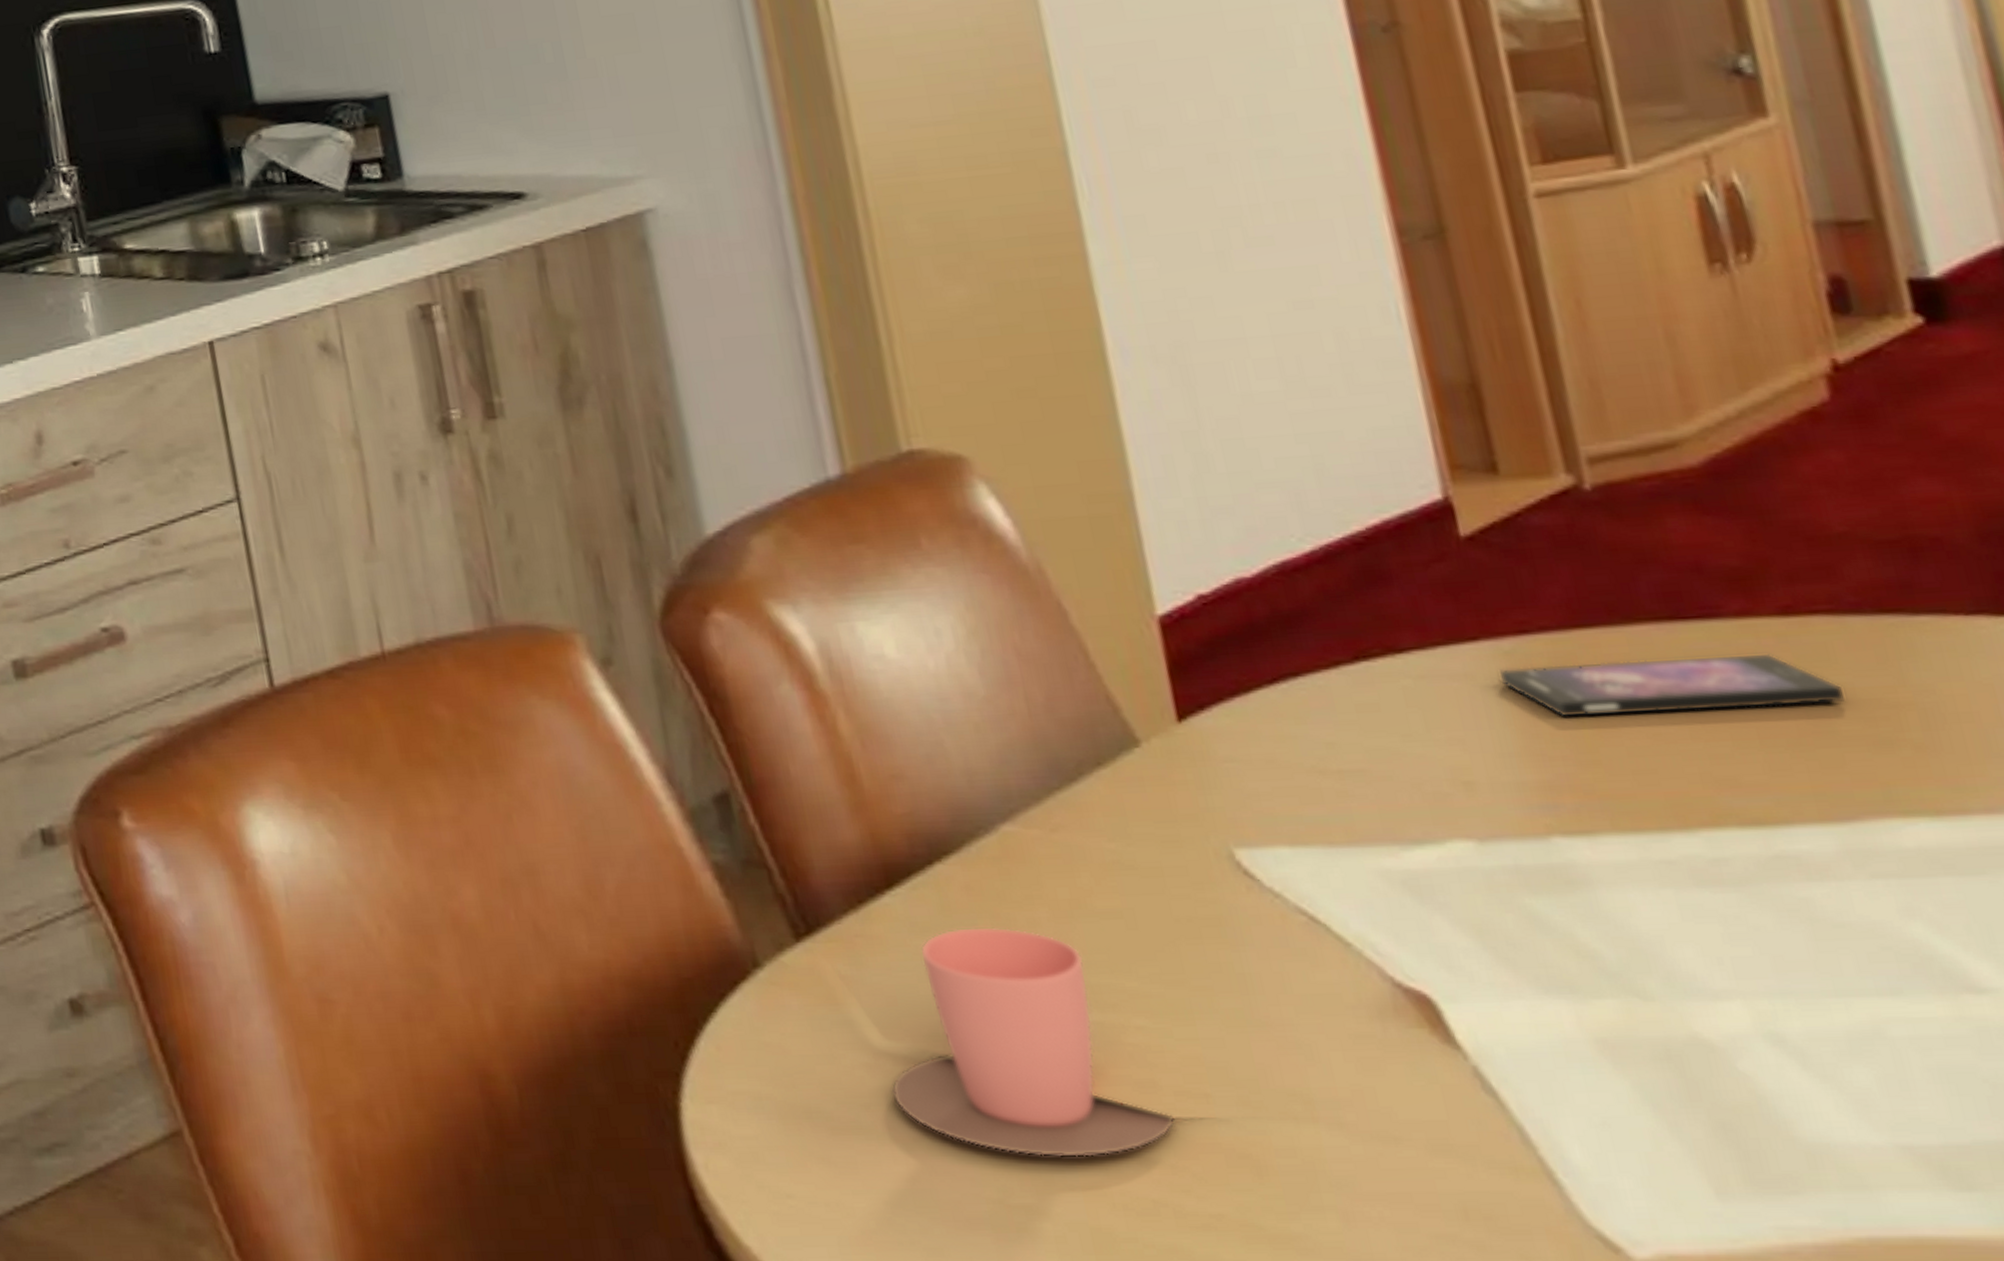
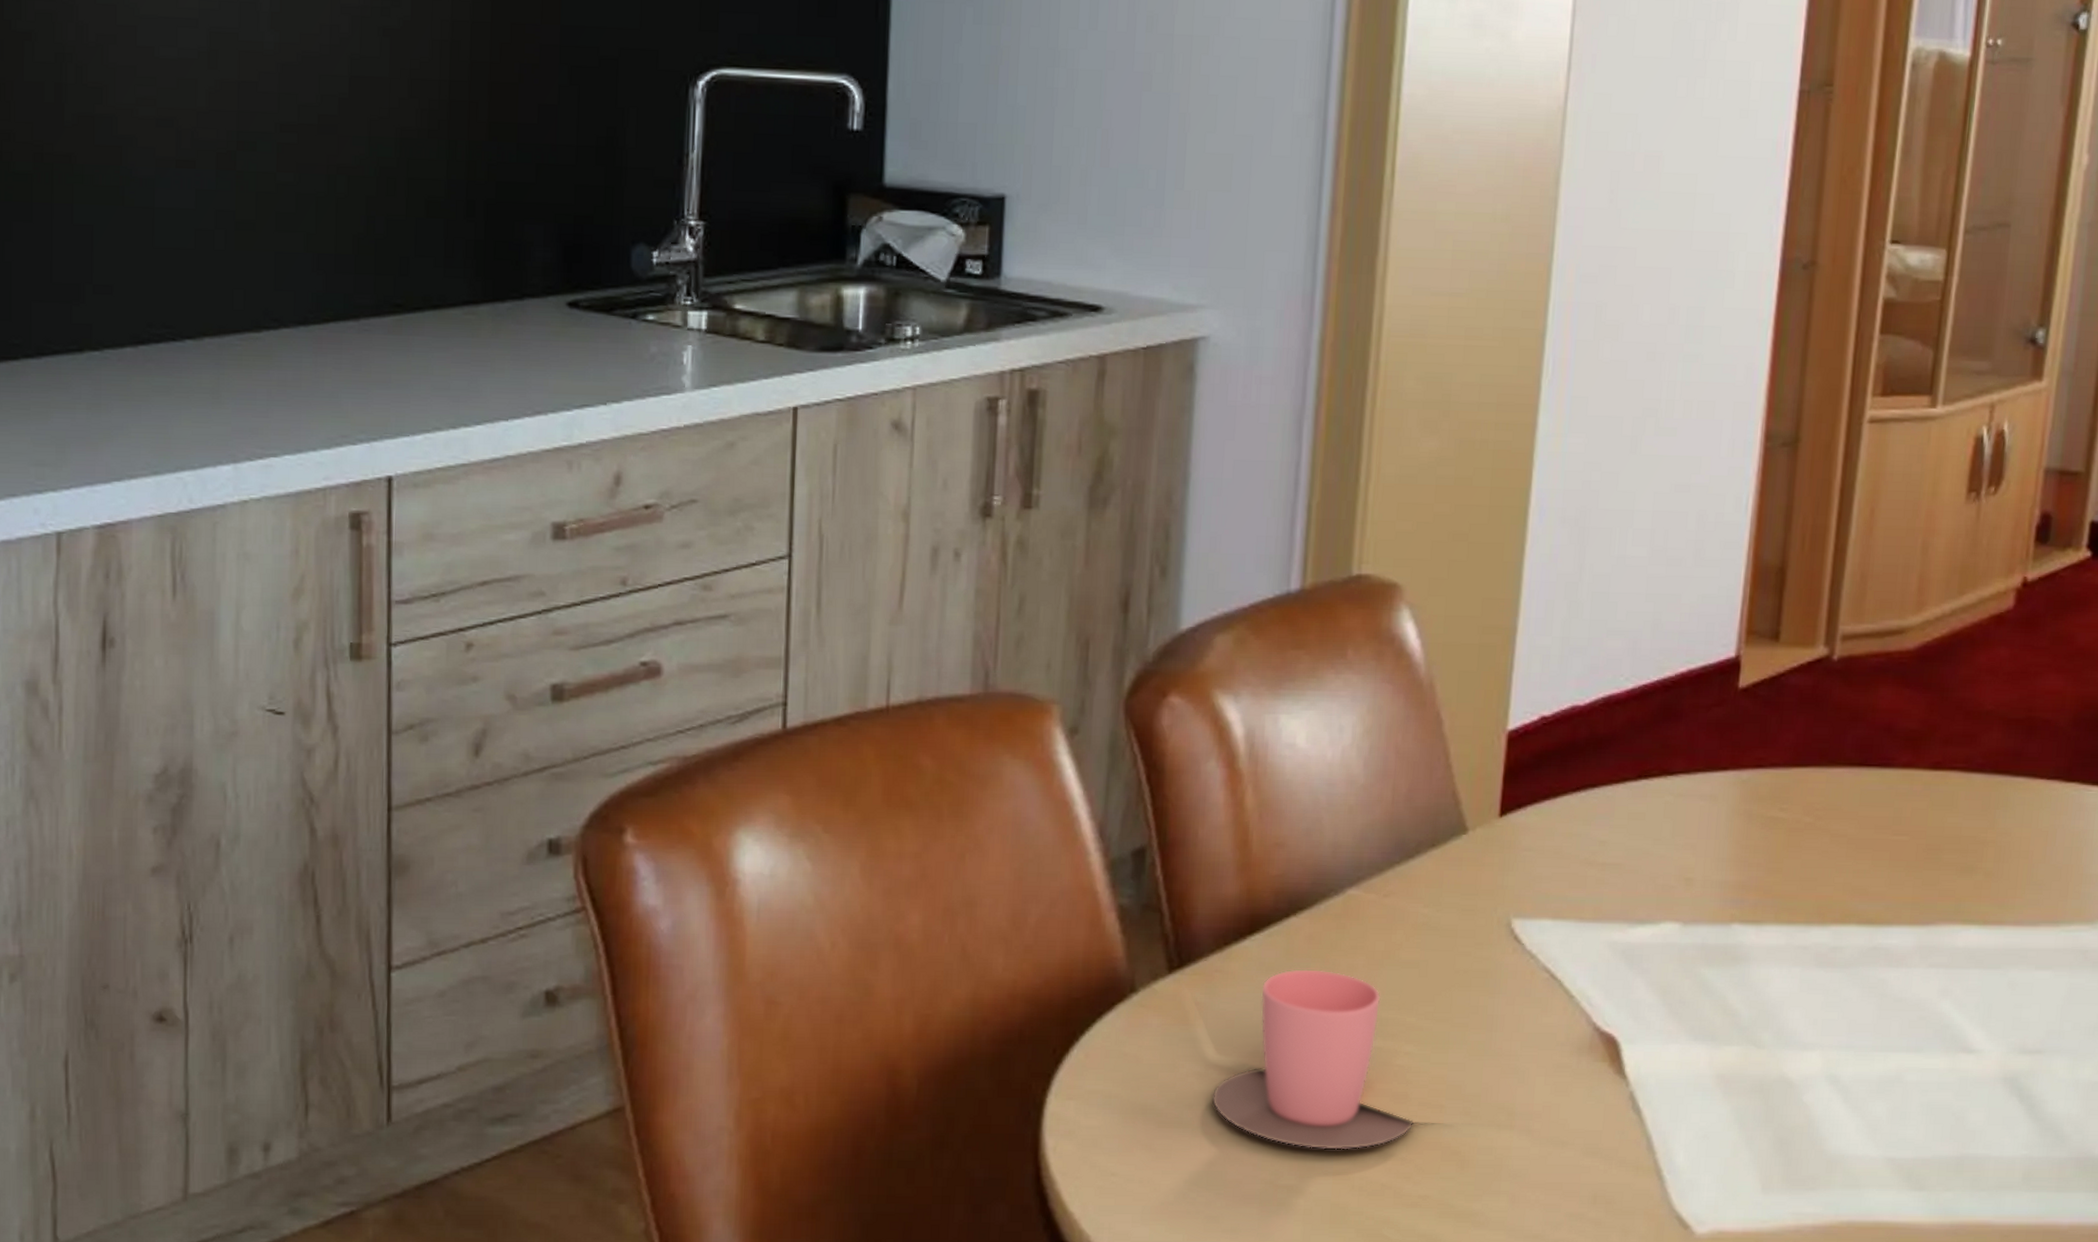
smartphone: present [1497,652,1845,719] -> none [1732,793,1953,838]

